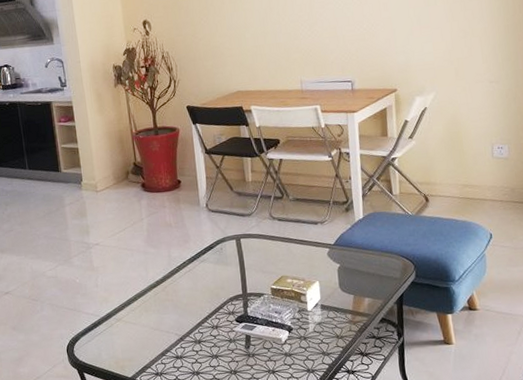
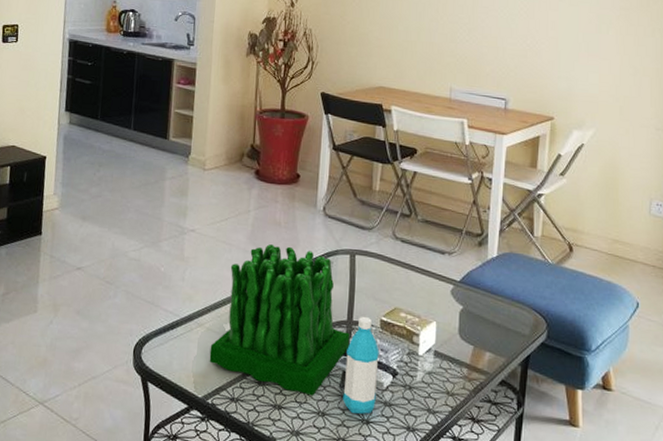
plant: none [130,242,248,360] -> present [209,244,350,396]
water bottle: none [246,287,278,367] -> present [343,316,379,414]

